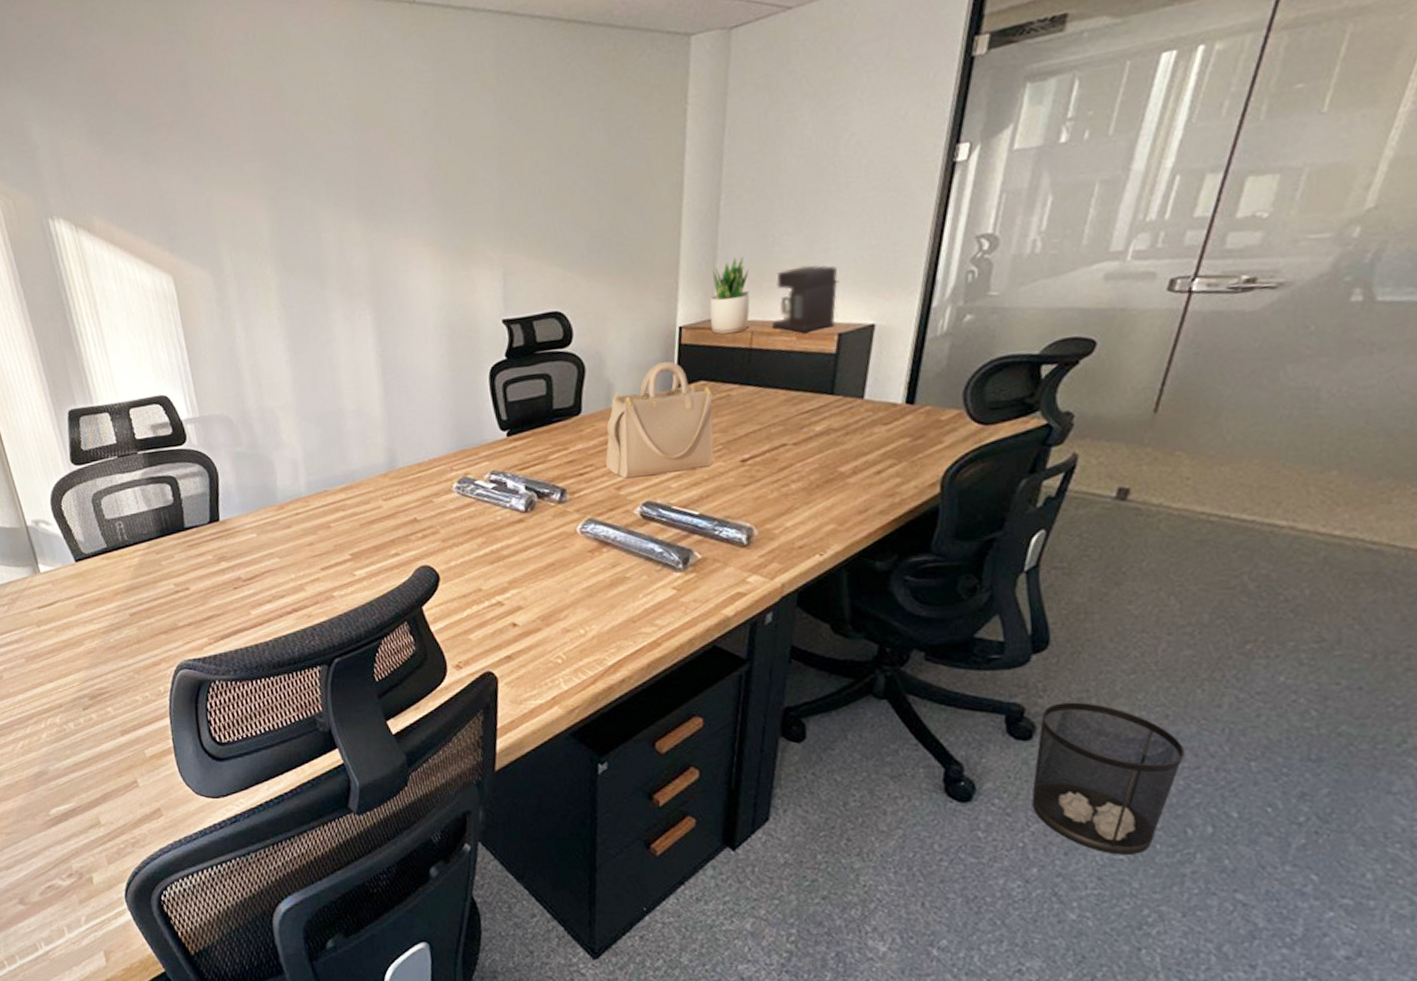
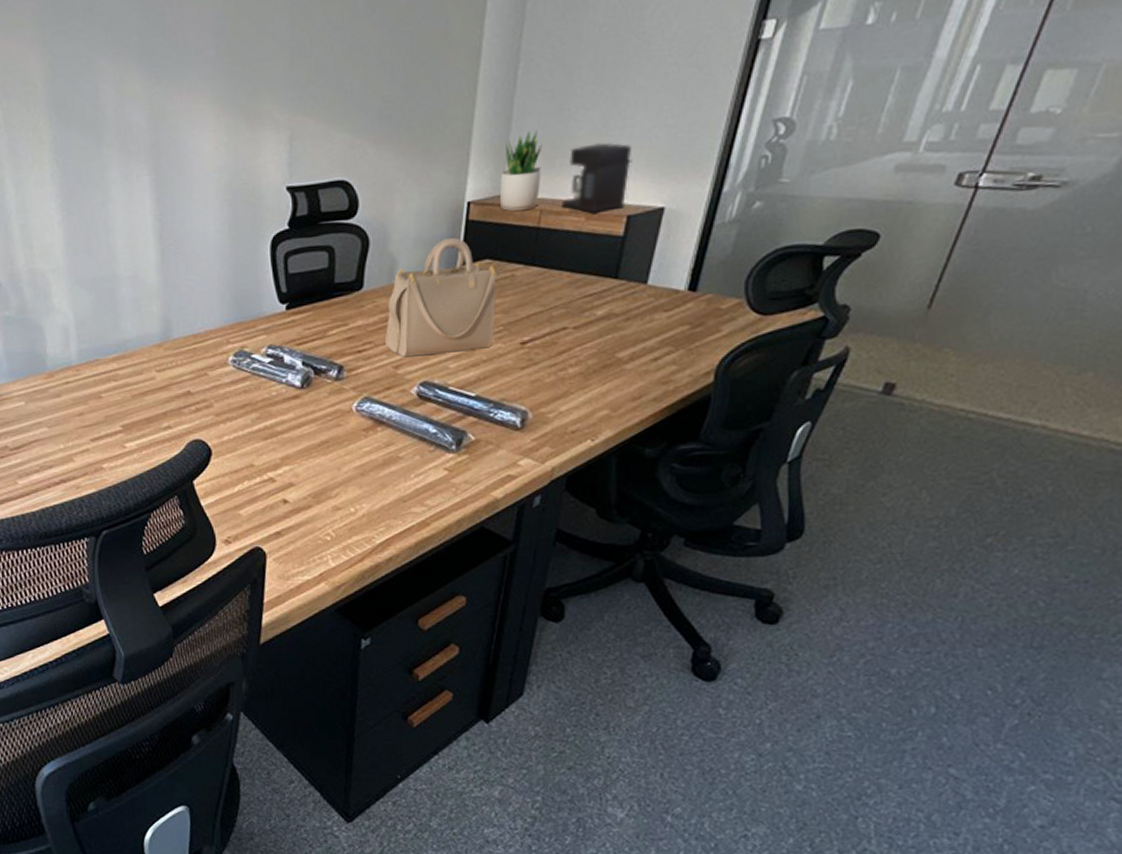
waste bin: present [1031,702,1185,855] -> none [772,589,919,732]

